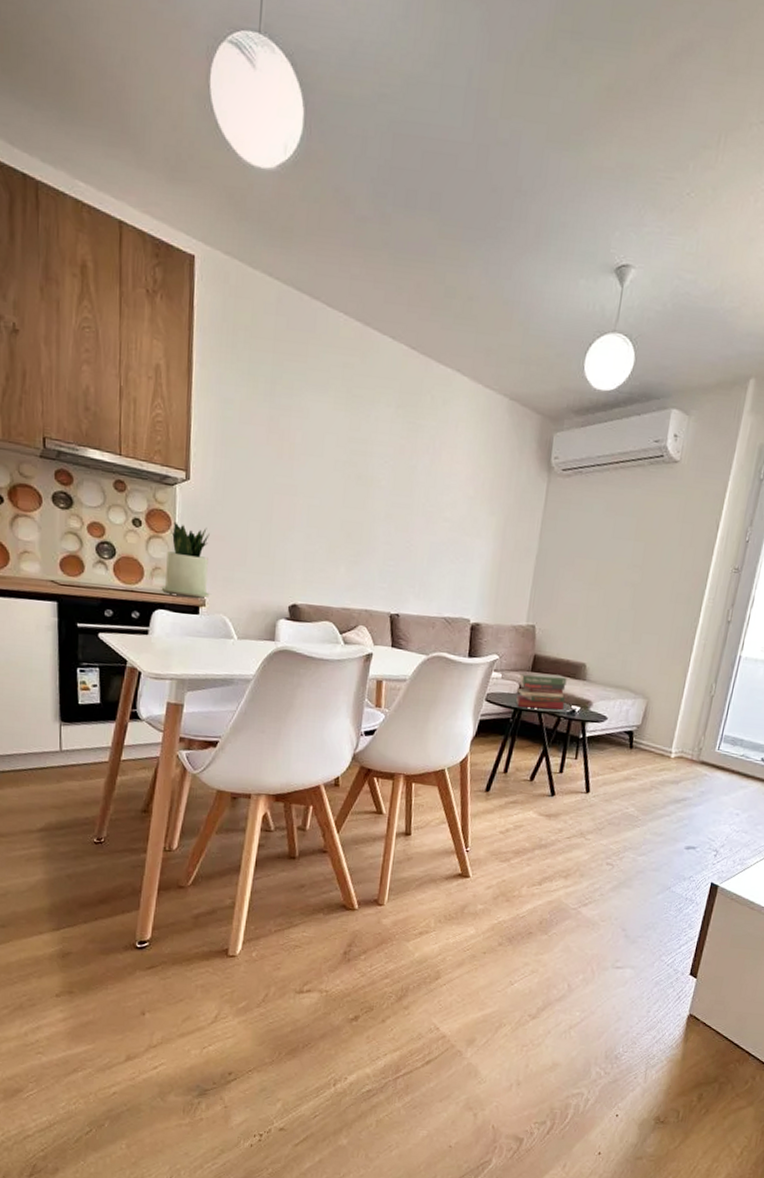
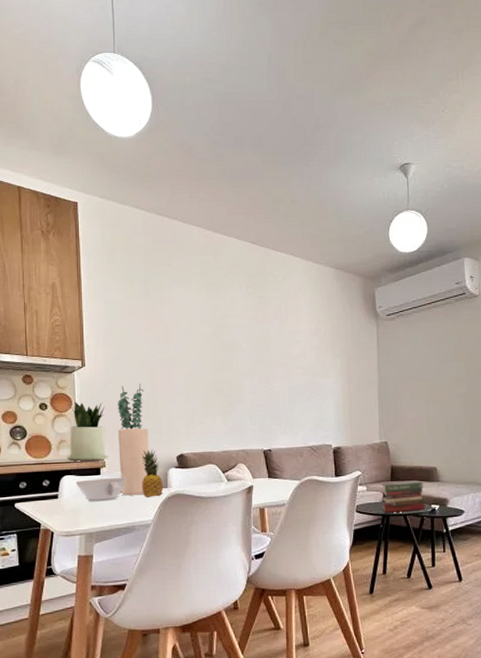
cup: none [169,617,228,647] -> present [75,478,126,502]
vase: none [221,510,259,645] -> present [118,383,150,496]
fruit: none [244,593,270,650] -> present [141,449,163,499]

